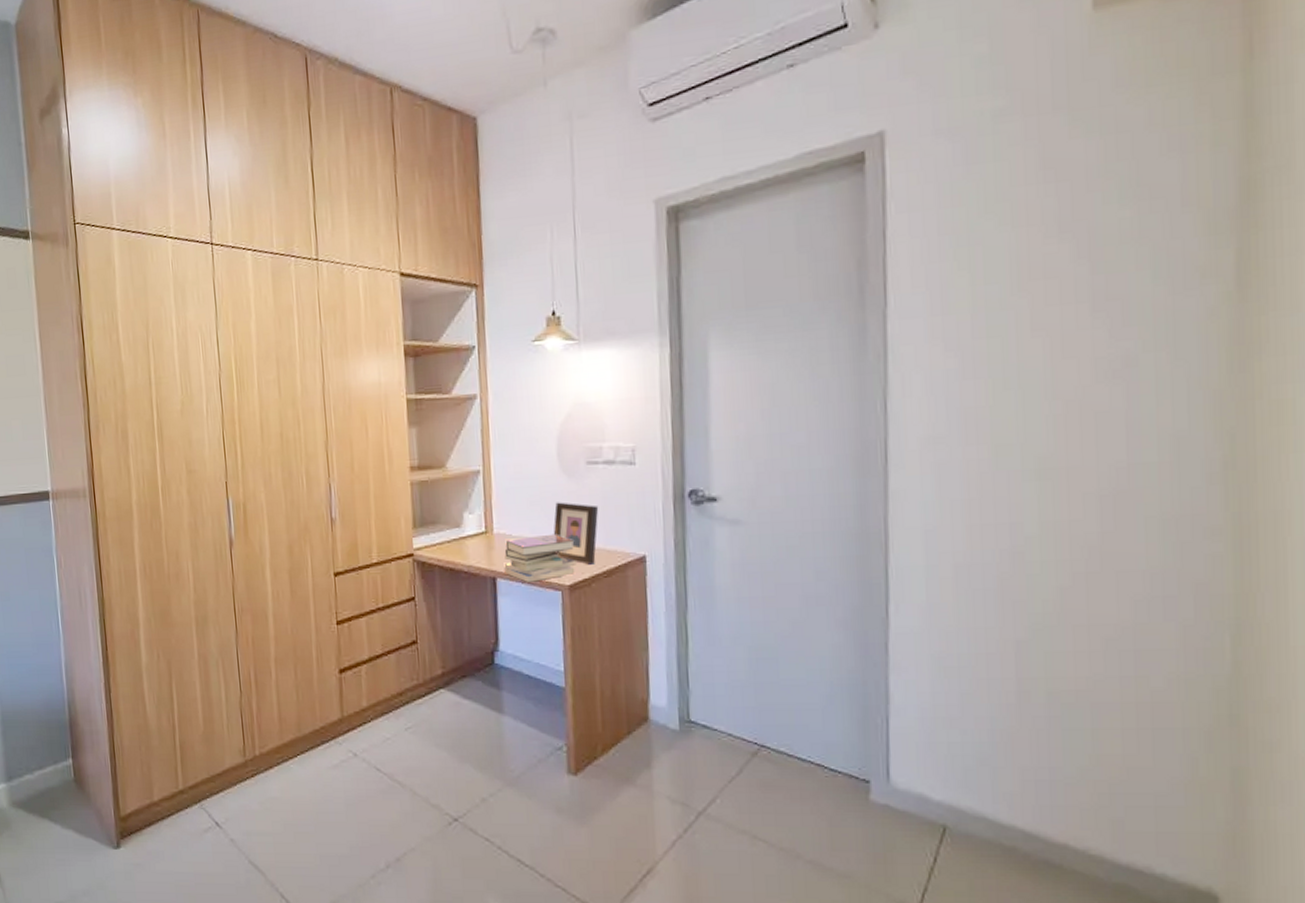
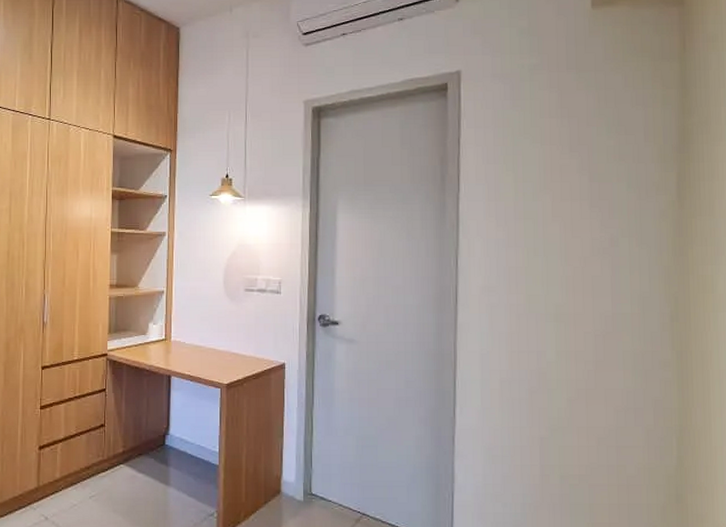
books: present [504,533,576,582] -> none [178,343,233,380]
picture frame: present [553,502,599,565] -> none [217,319,252,369]

